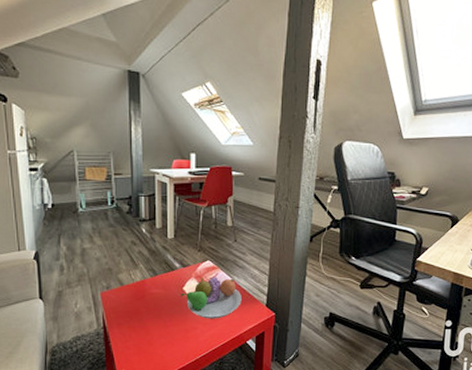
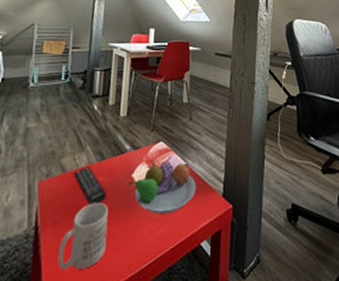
mug: none [126,310,165,358] -> present [57,203,108,269]
remote control: none [130,281,163,311] -> present [73,166,108,205]

